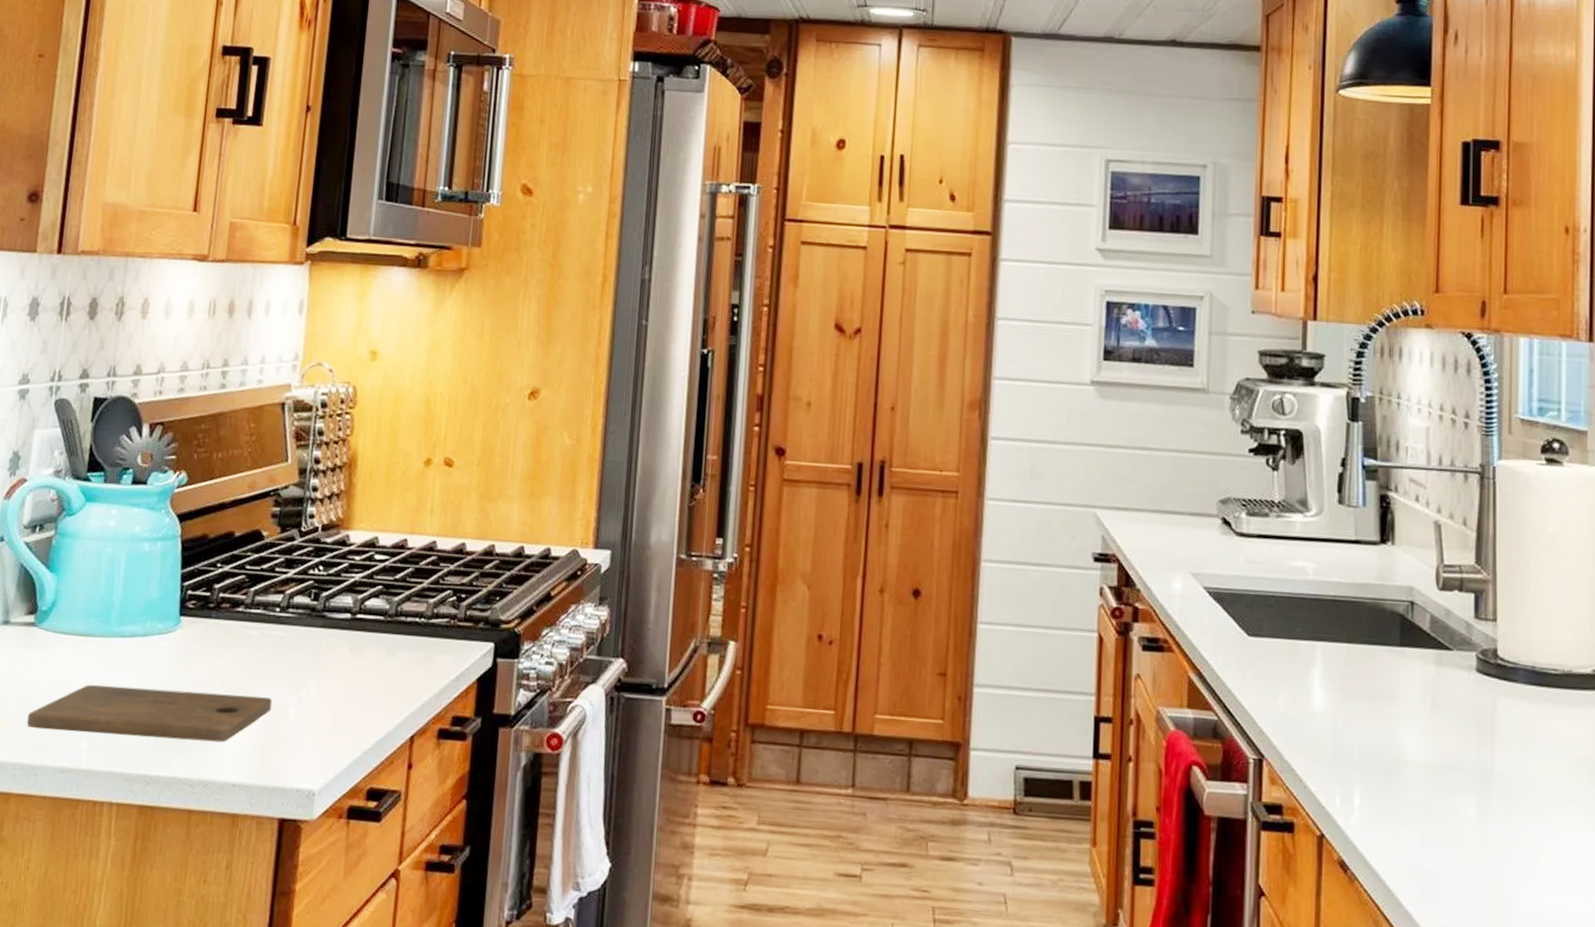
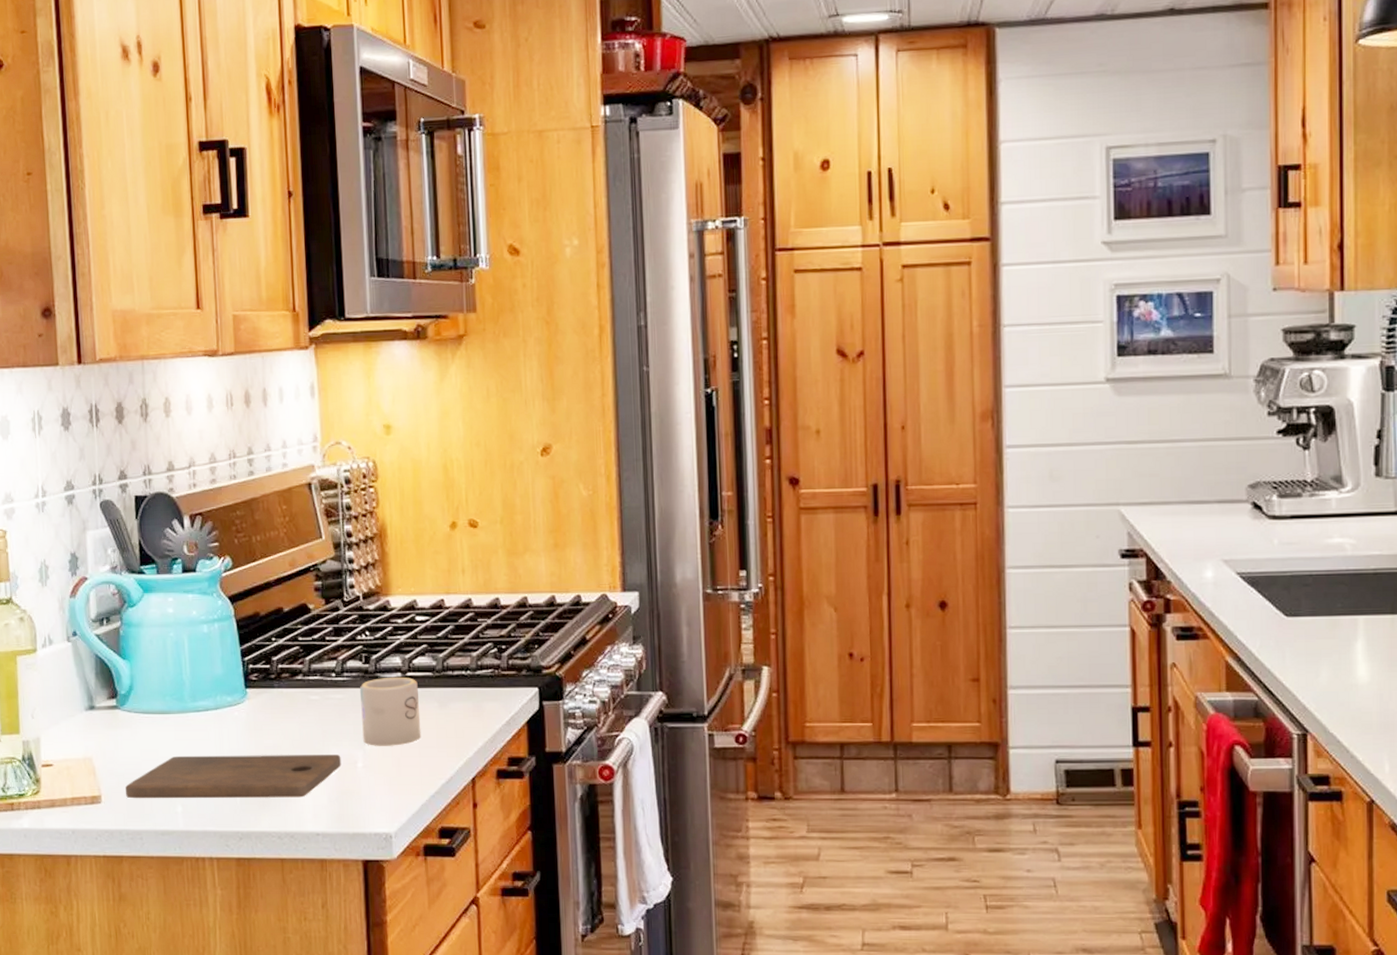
mug: none [299,617,367,694] -> present [359,676,422,746]

